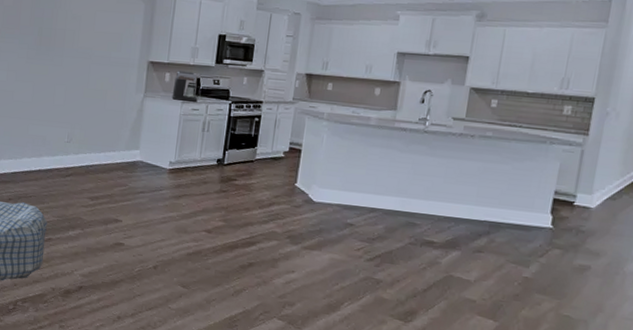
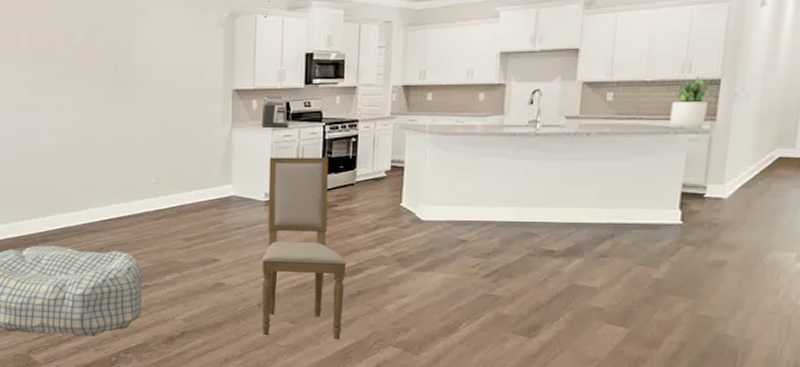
dining chair: none [155,128,241,307] -> present [262,157,347,339]
planter: none [546,93,586,141] -> present [669,76,710,128]

